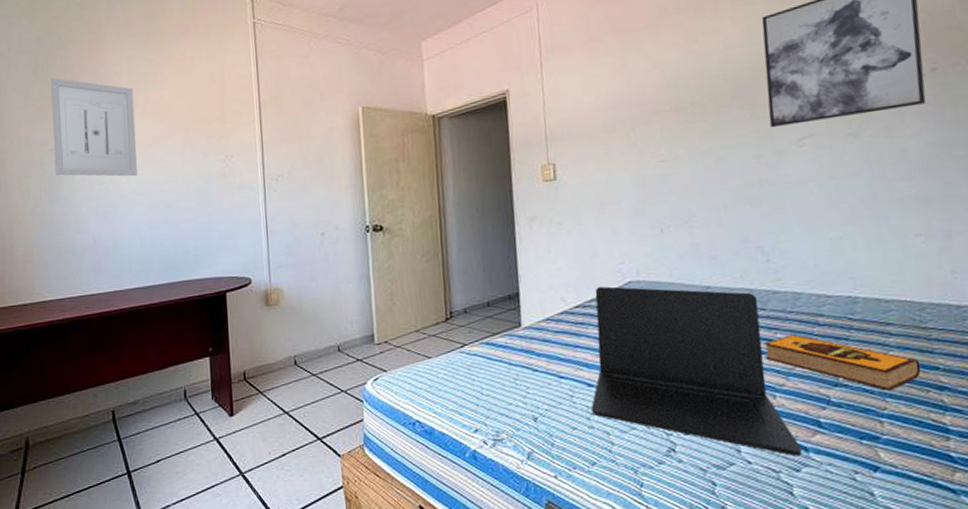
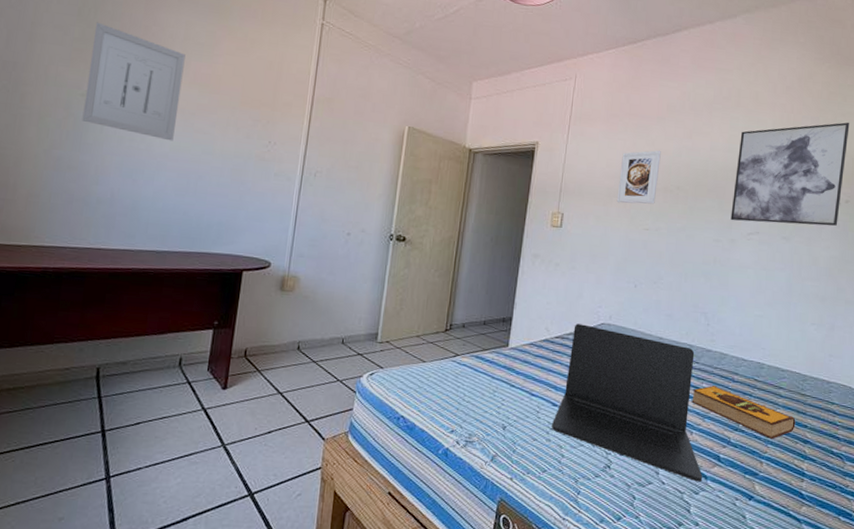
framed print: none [612,64,666,138] -> present [616,150,661,204]

